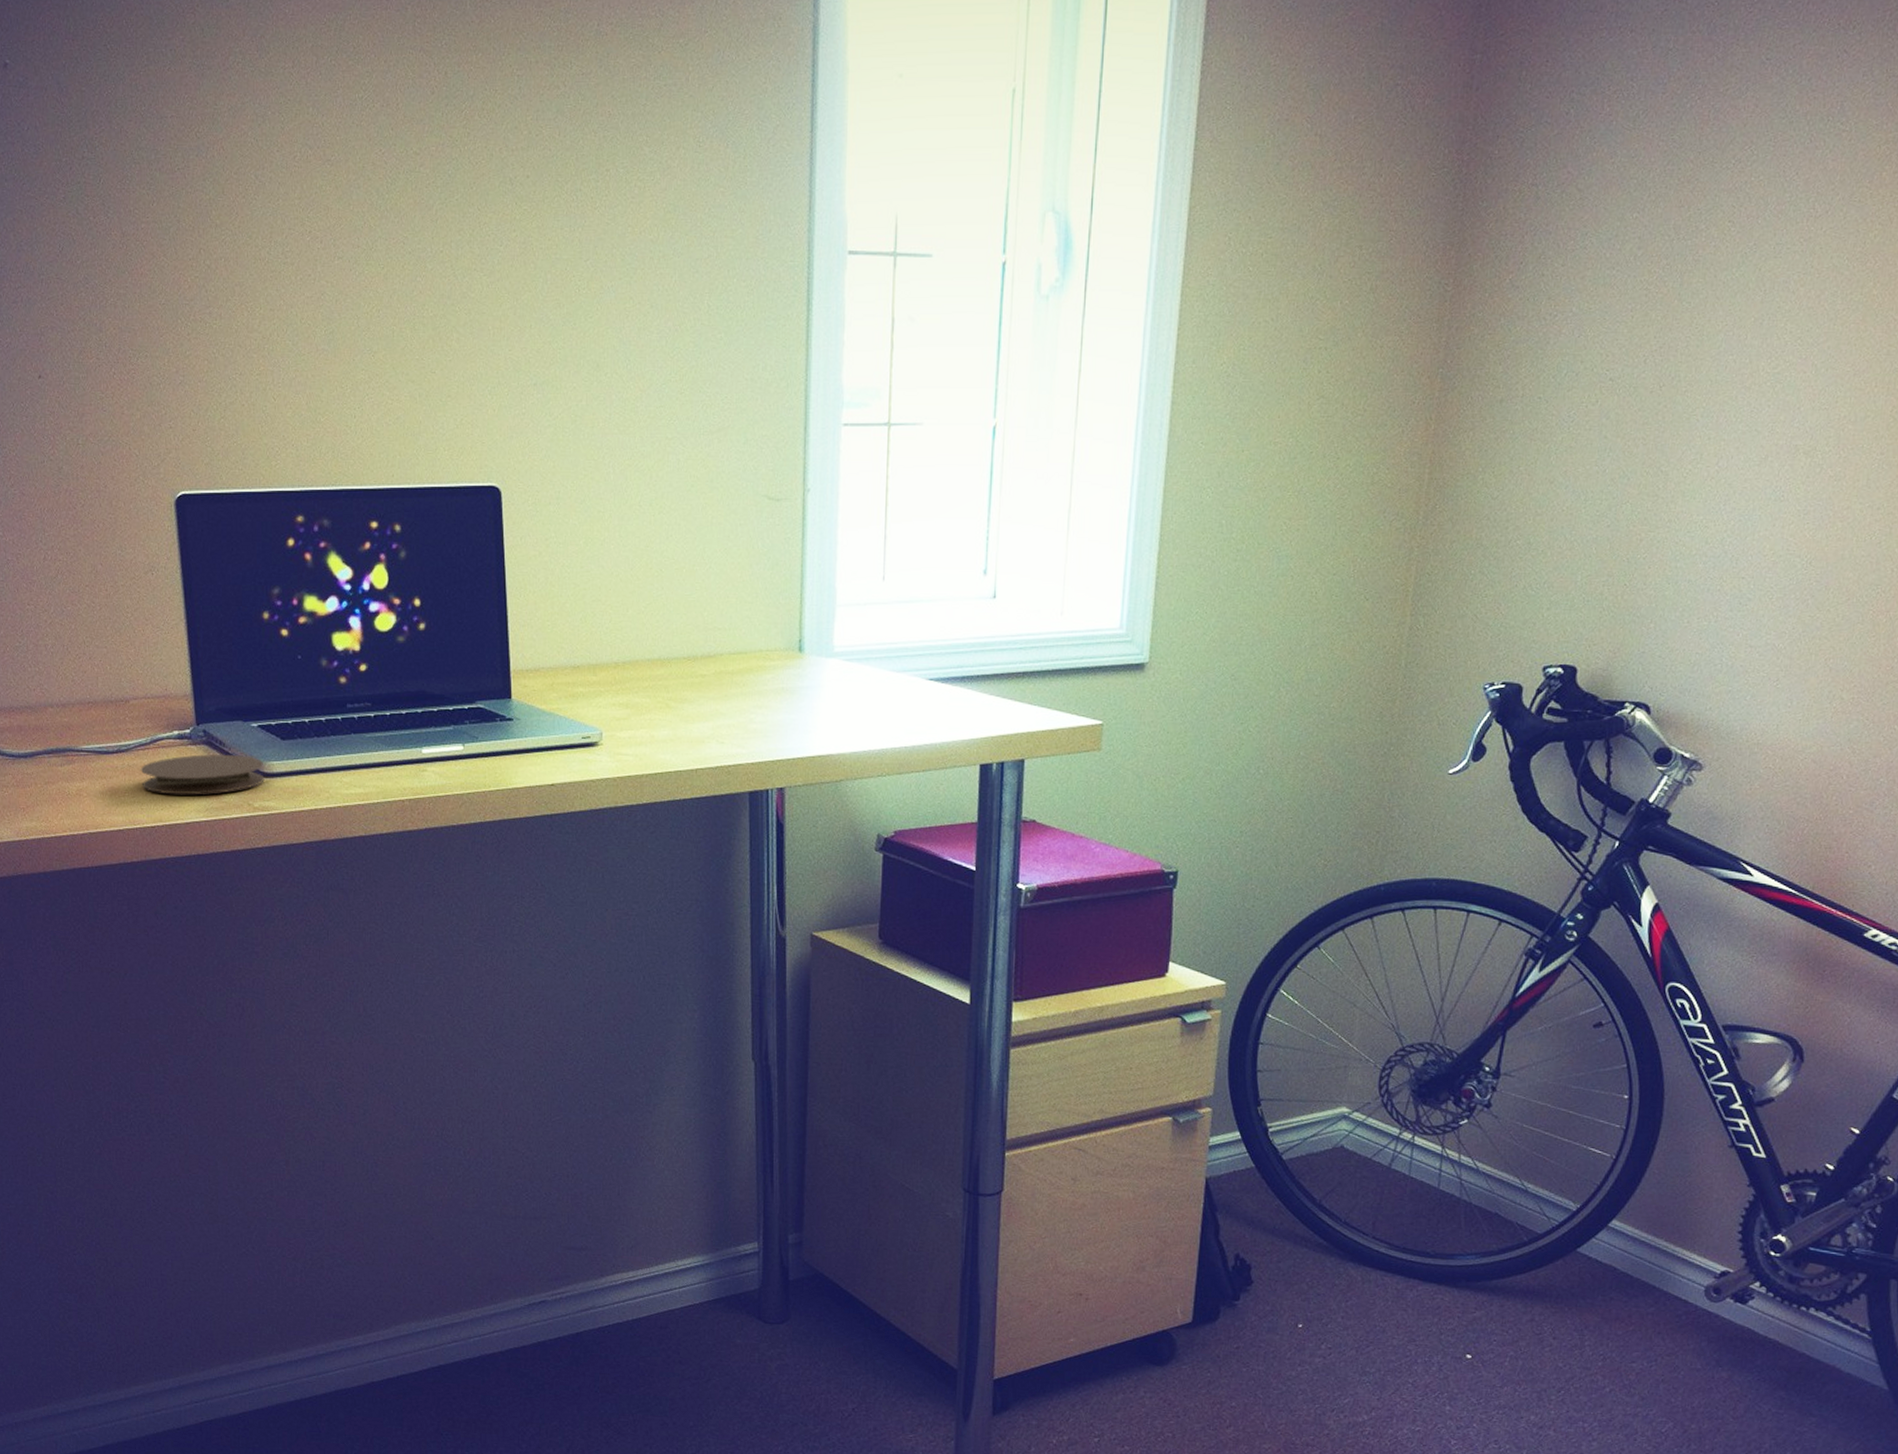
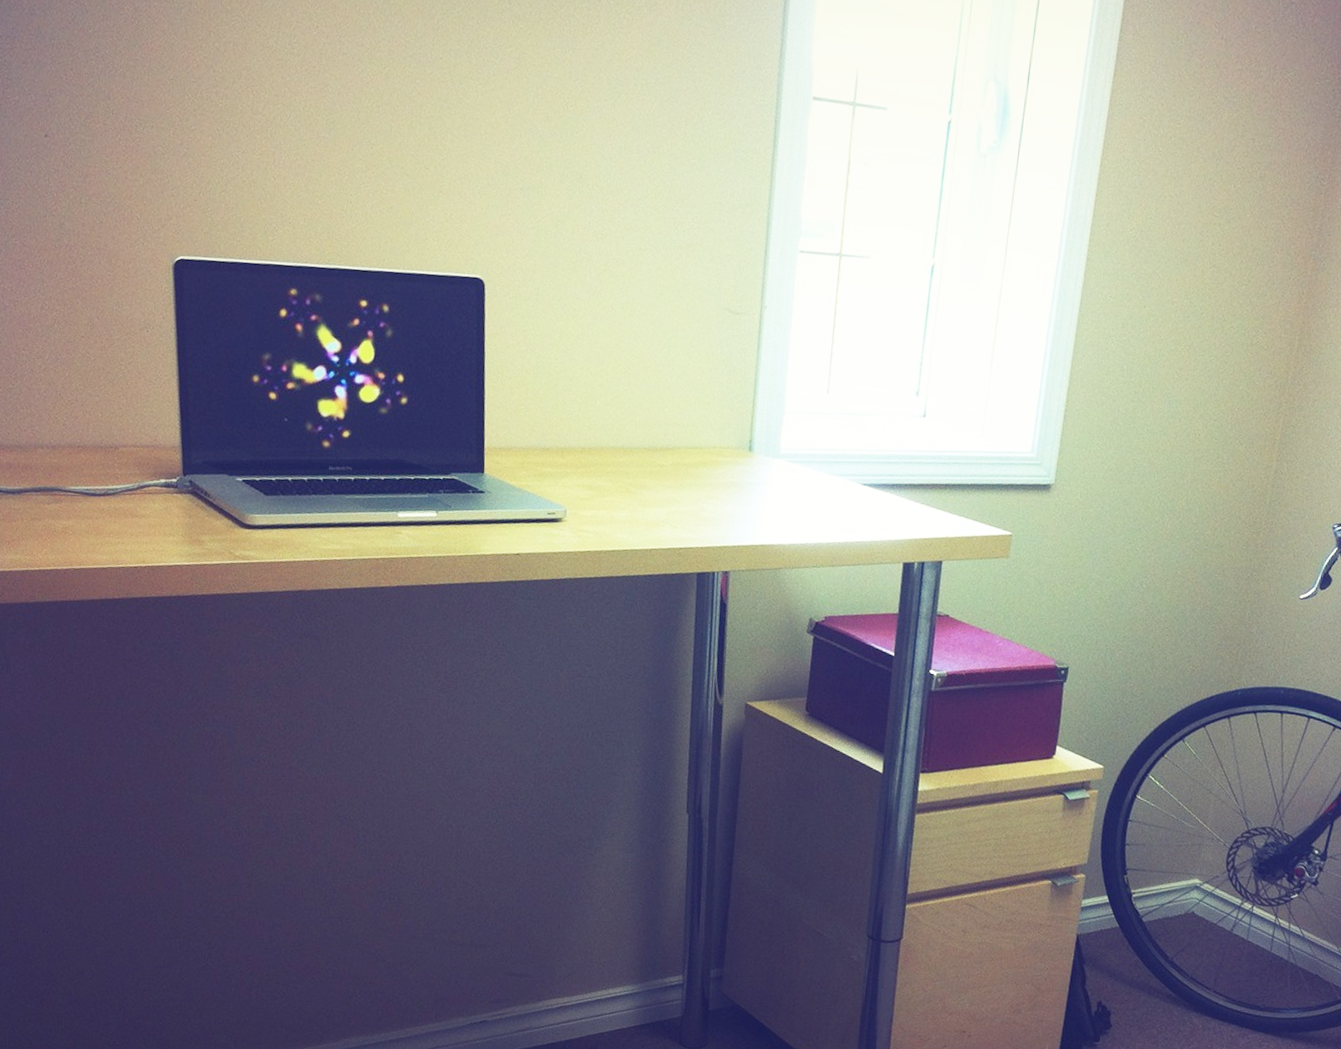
coaster: present [140,753,265,795] -> none [126,503,247,541]

